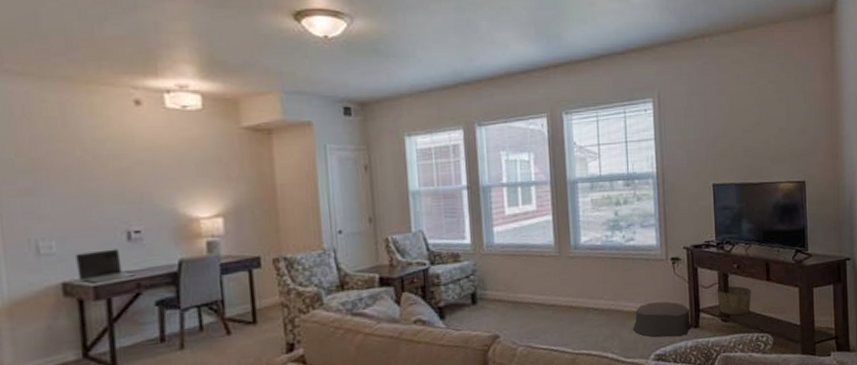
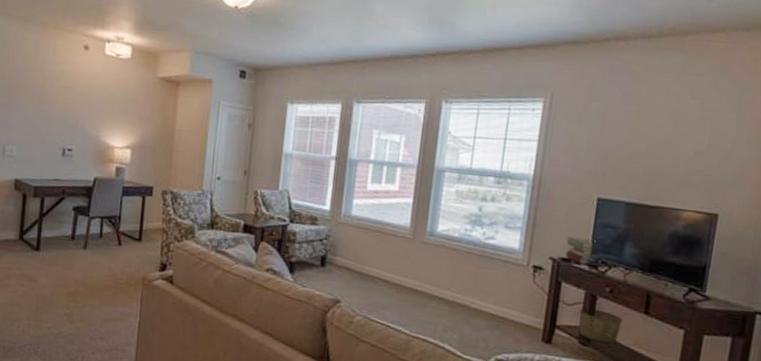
laptop: present [75,248,136,283] -> none [25,159,63,185]
pouf: present [633,301,692,338] -> none [476,305,544,348]
books: none [694,222,728,248] -> present [566,236,604,267]

